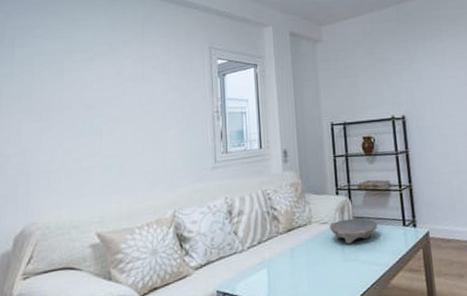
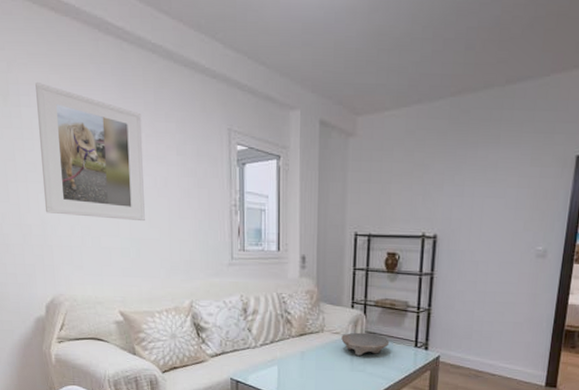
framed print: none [26,27,130,141] -> present [35,83,145,222]

